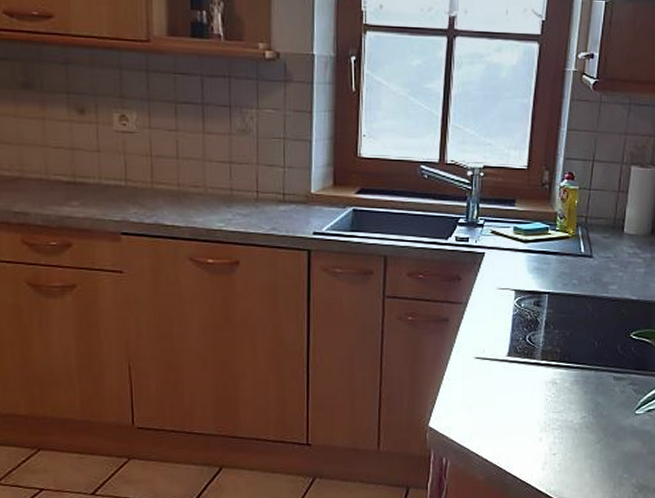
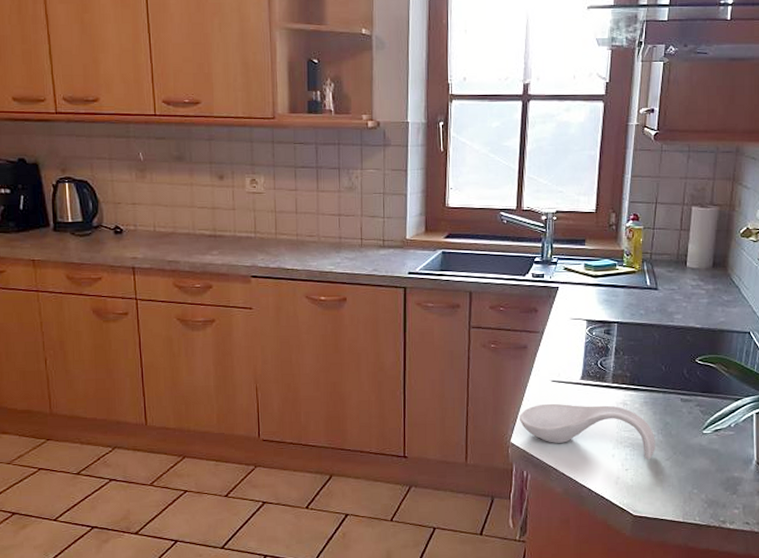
spoon rest: none [438,382,586,443] -> present [519,403,655,460]

